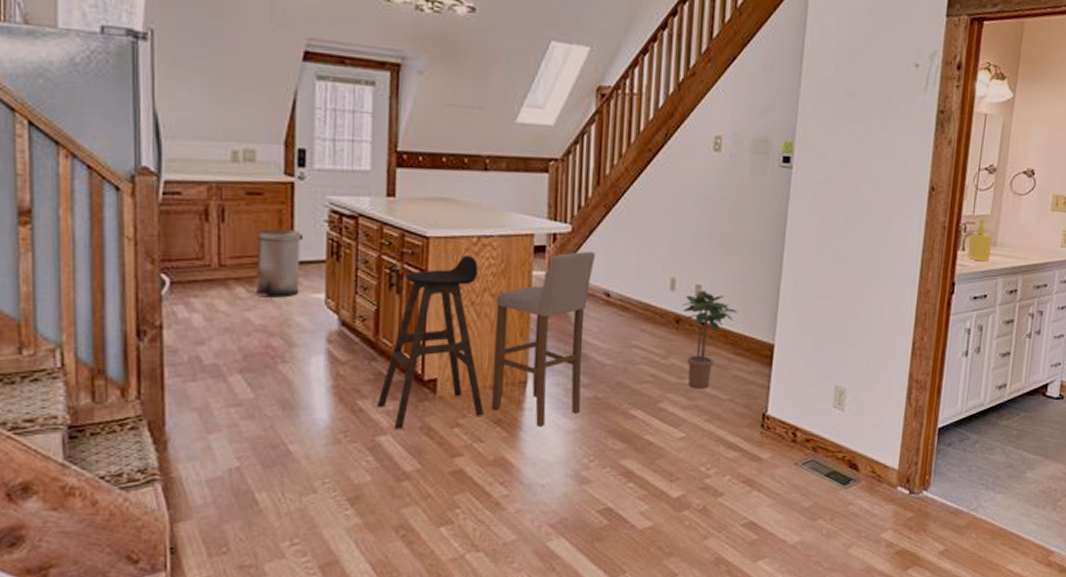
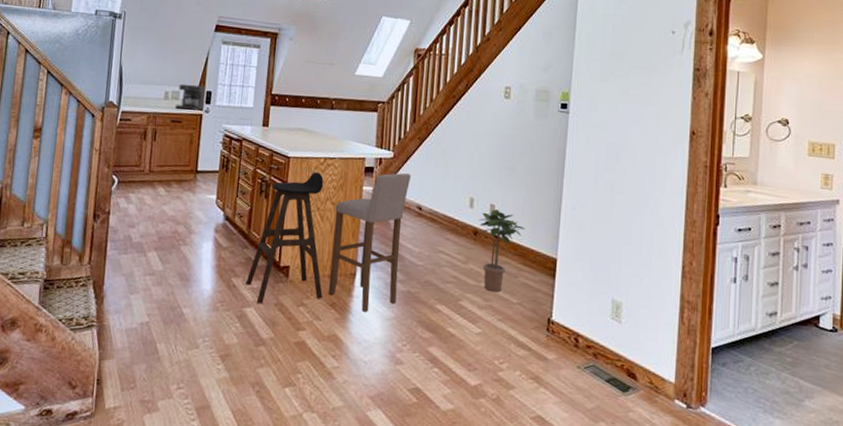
coffee maker: none [251,138,295,177] -> present [175,84,205,111]
pedal bin: present [253,229,304,298] -> none [169,147,206,197]
soap dispenser: present [967,219,992,262] -> none [729,161,752,198]

